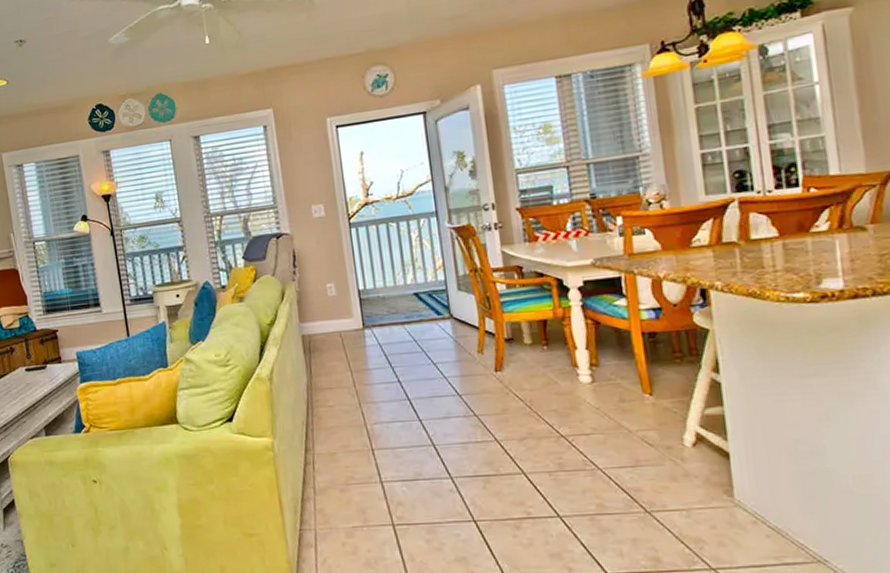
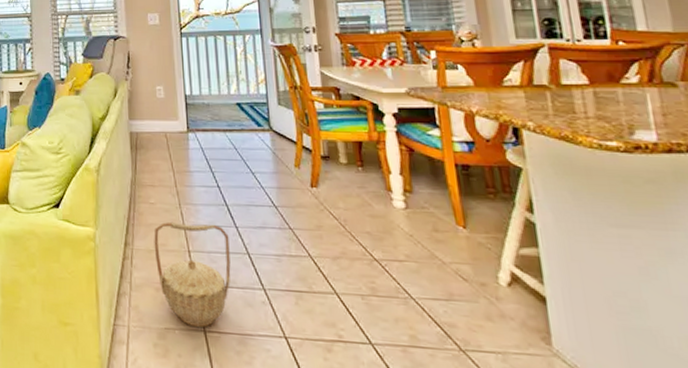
basket: none [335,421,417,523] -> present [154,221,231,328]

